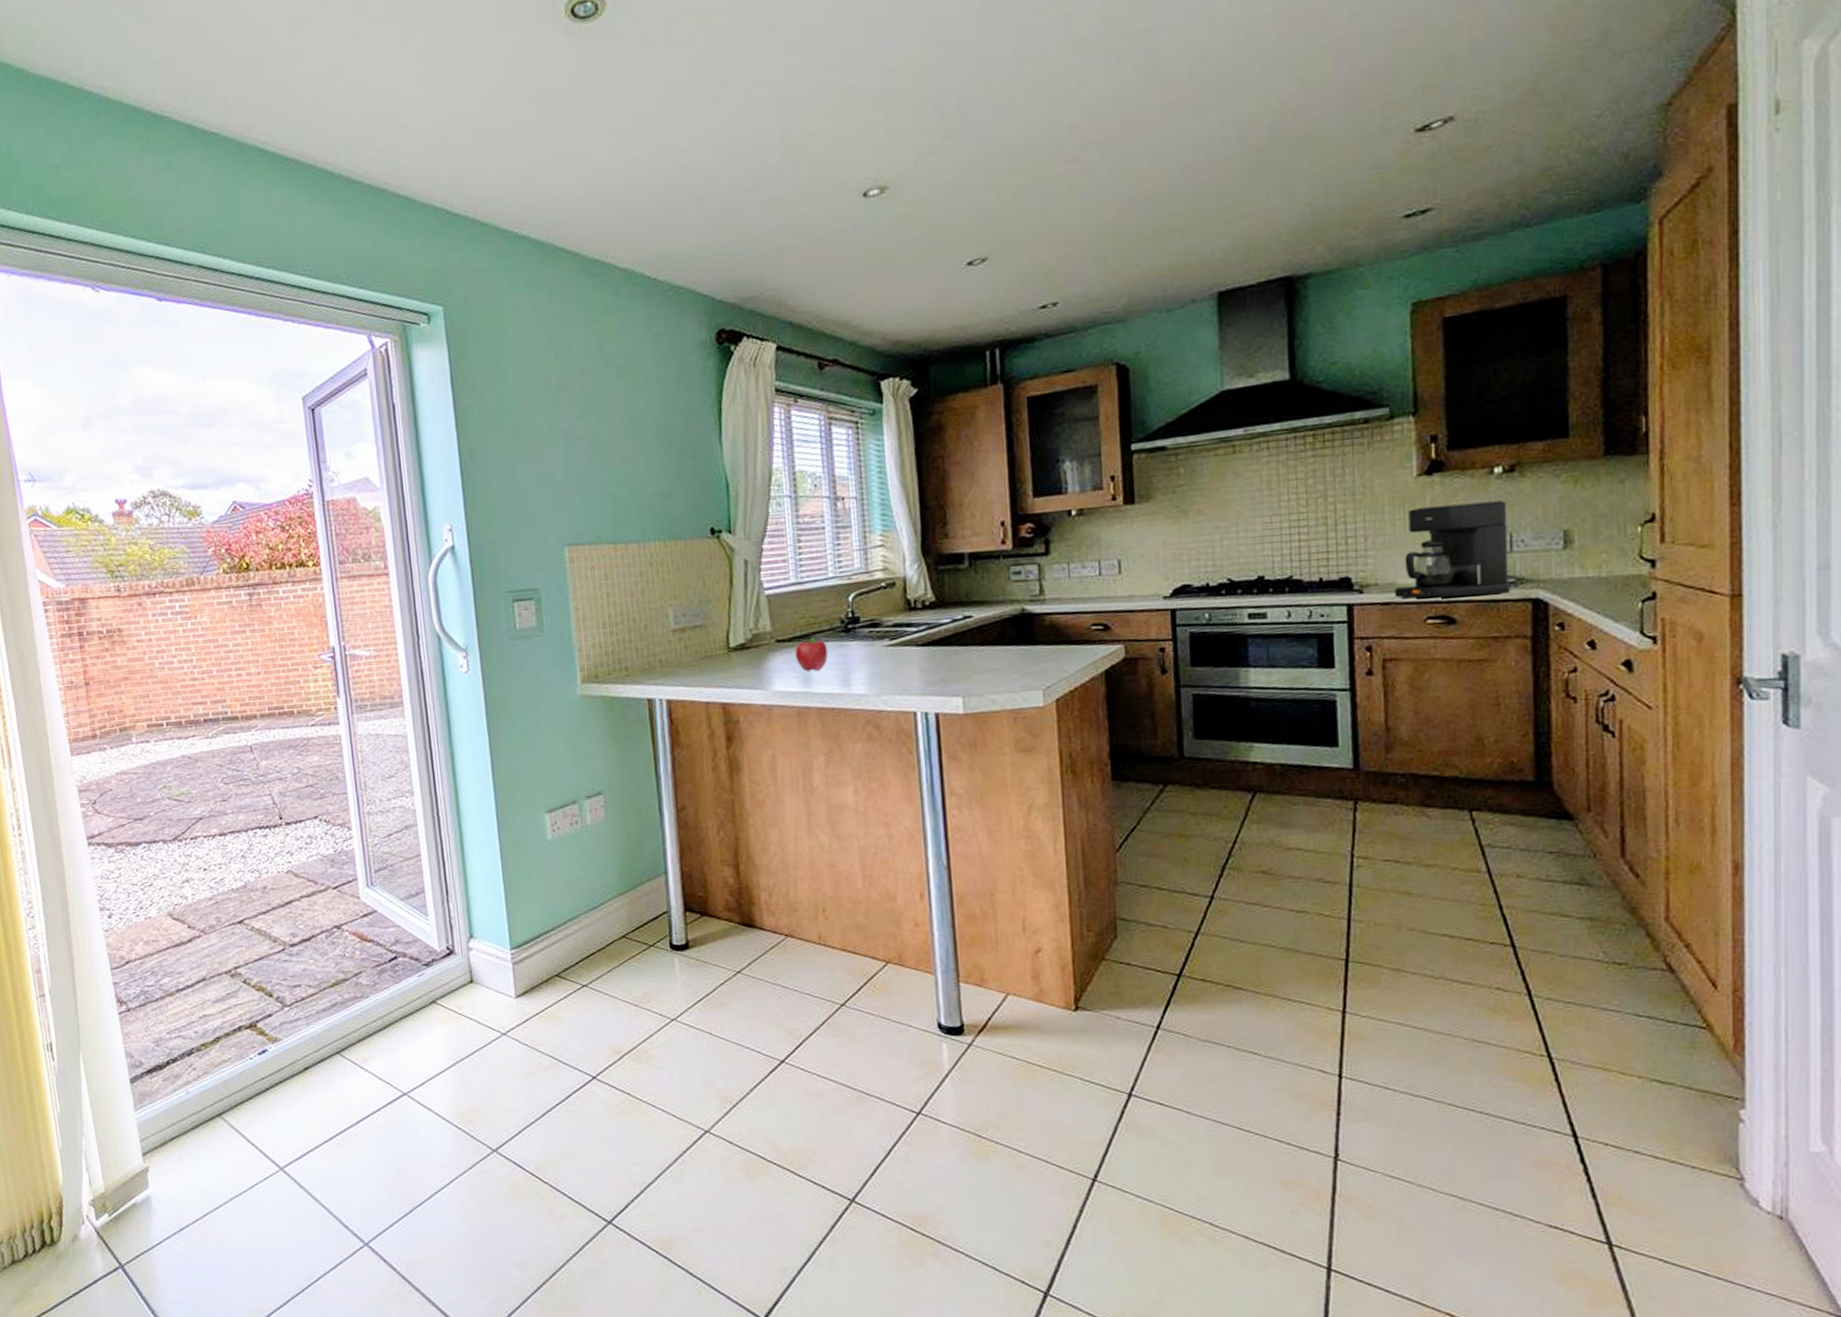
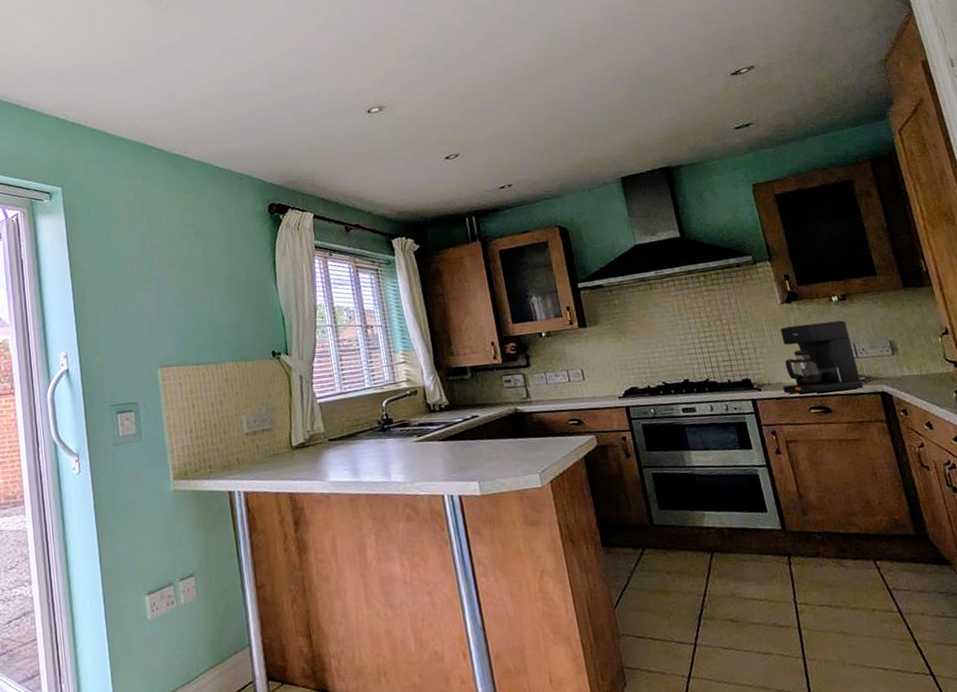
fruit: present [794,637,828,672] -> none [344,436,371,465]

